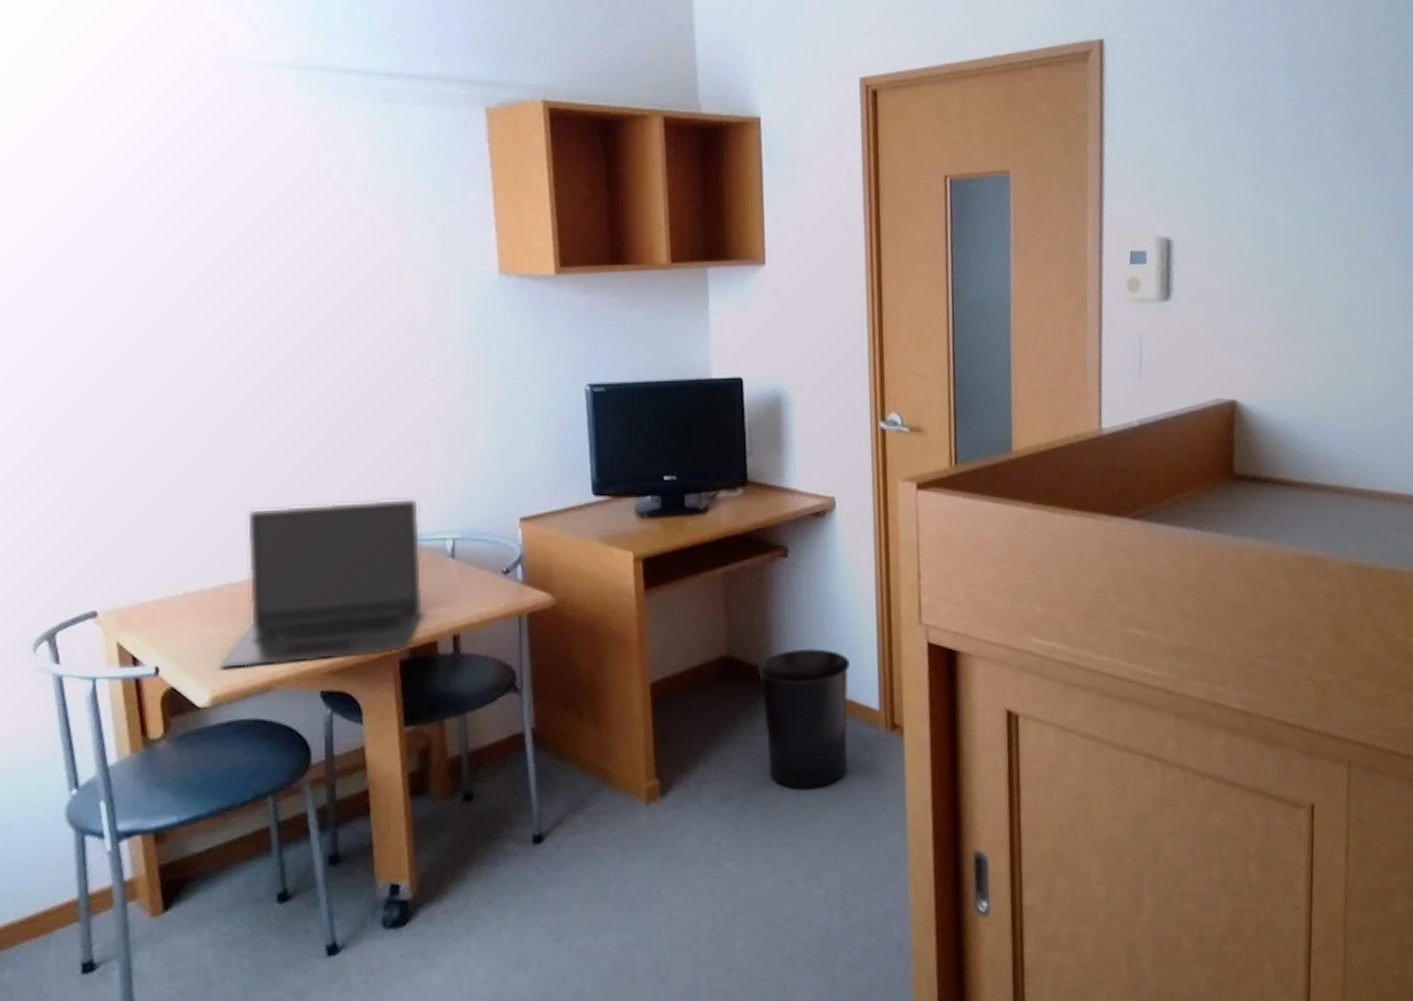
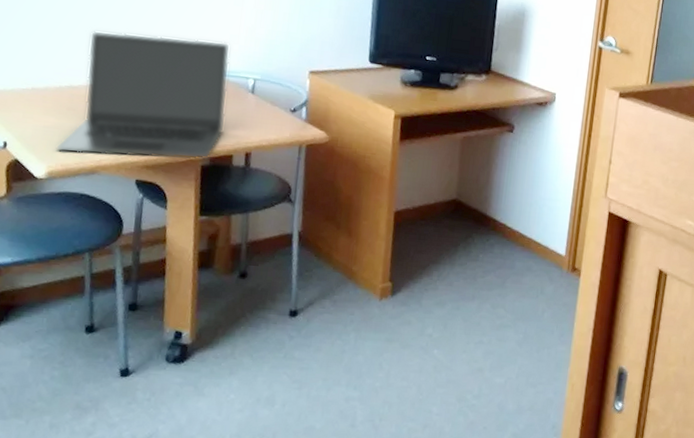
waste bin: present [757,649,850,789] -> none [475,202,548,306]

